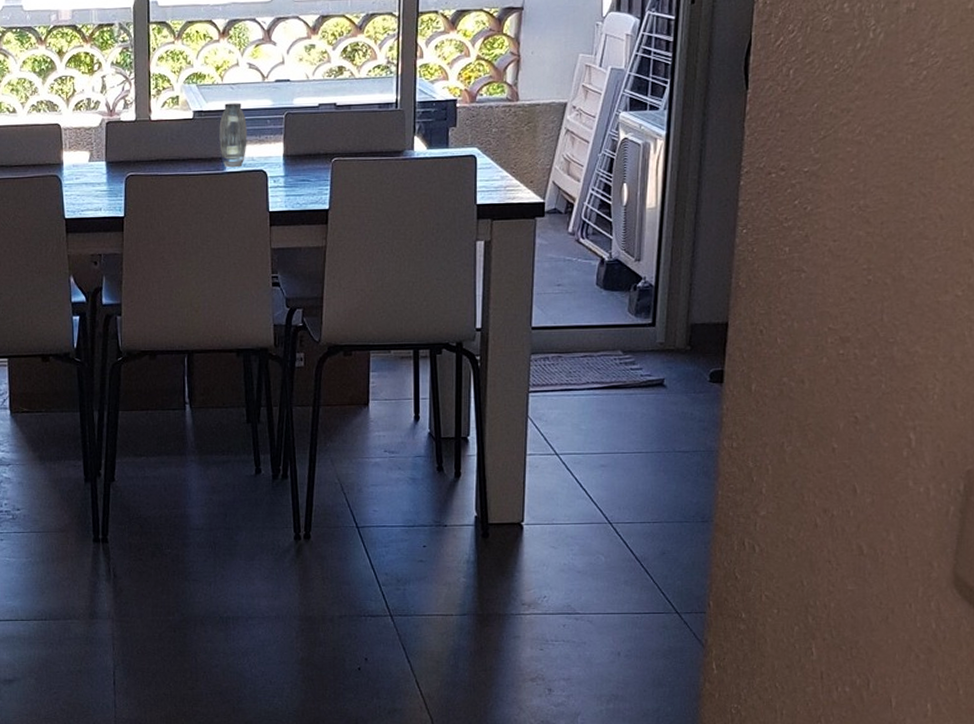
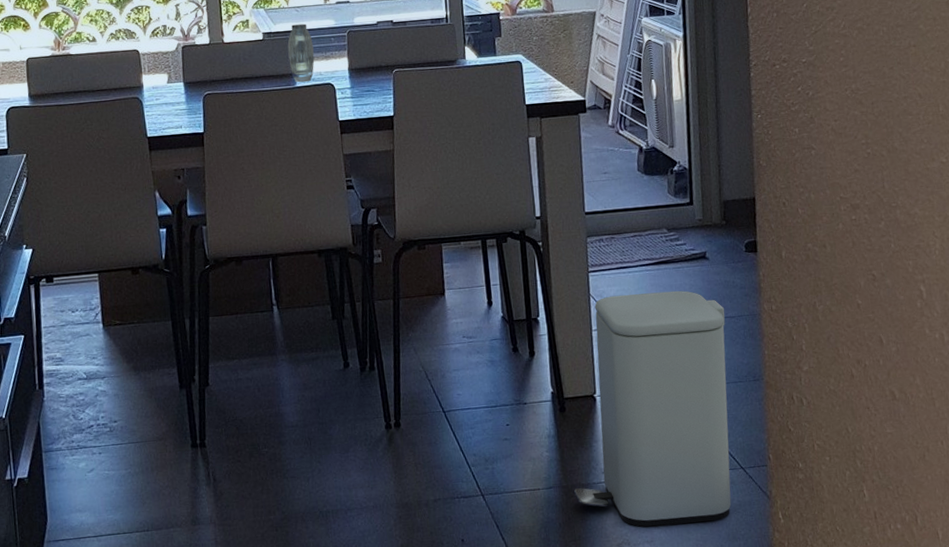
pedal bin: none [489,418,678,665] -> present [573,290,732,527]

